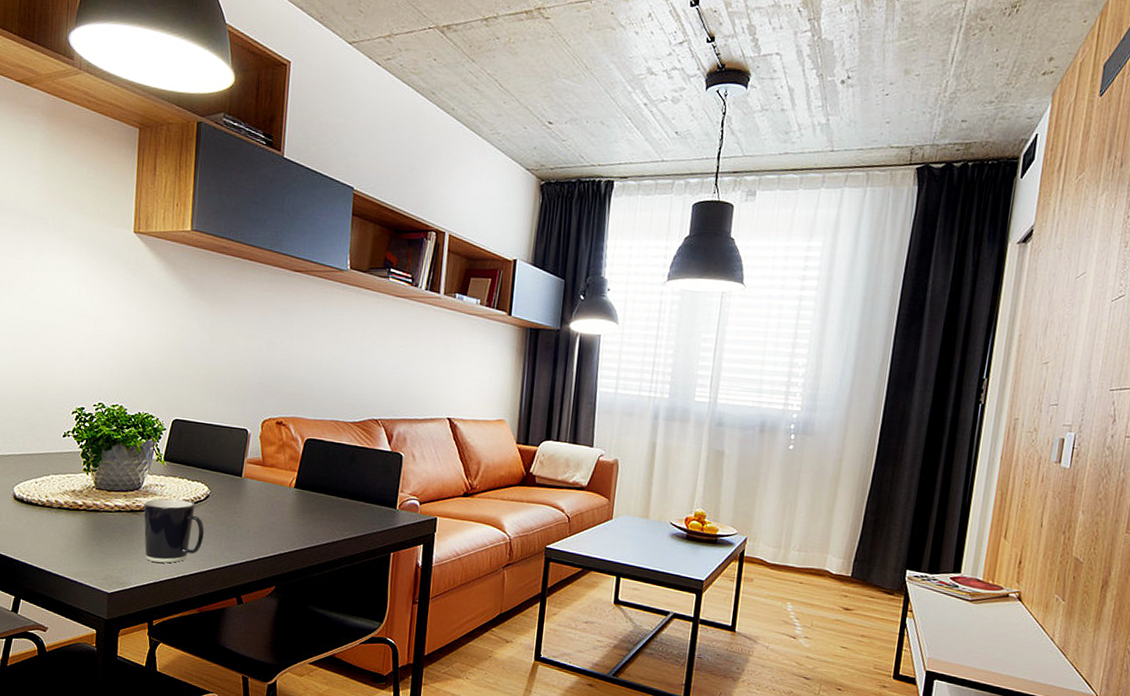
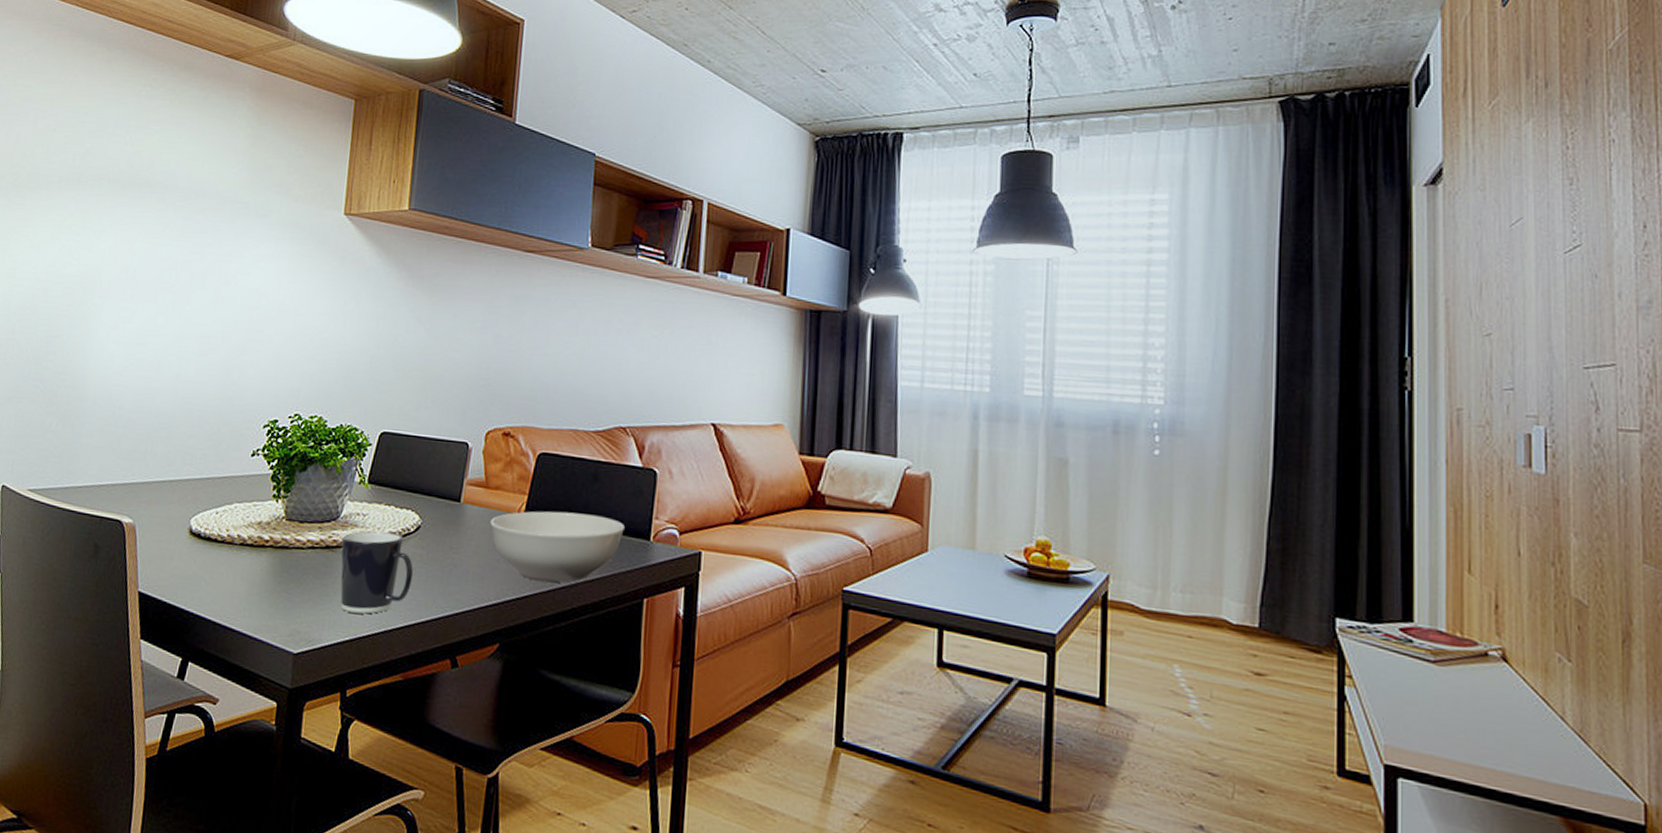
bowl: none [267,484,376,540] -> present [490,511,625,583]

